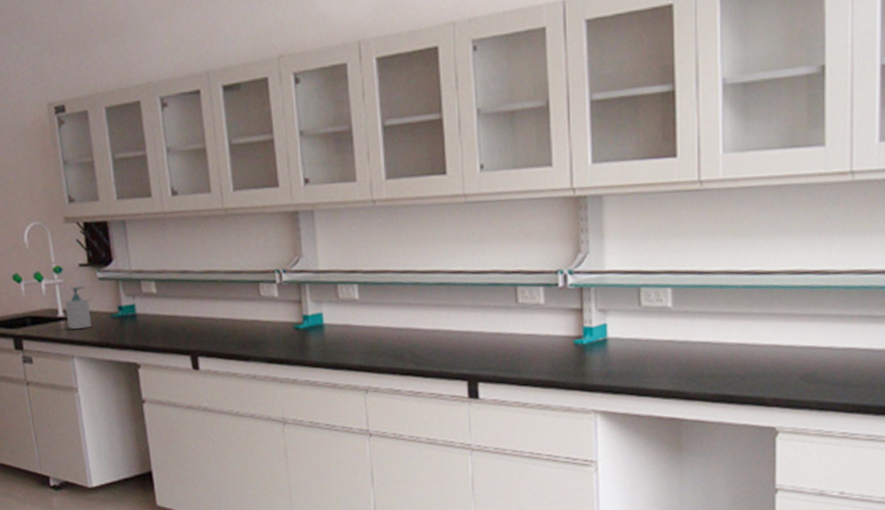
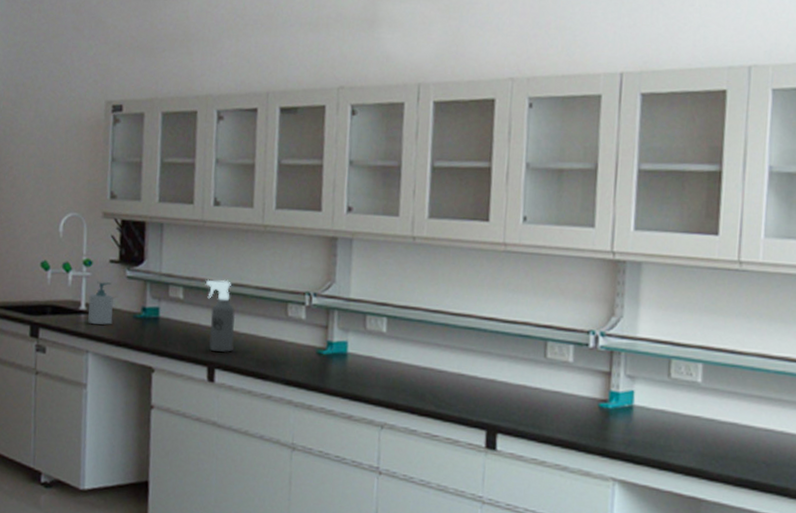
spray bottle: none [176,269,213,340] -> present [206,279,236,353]

